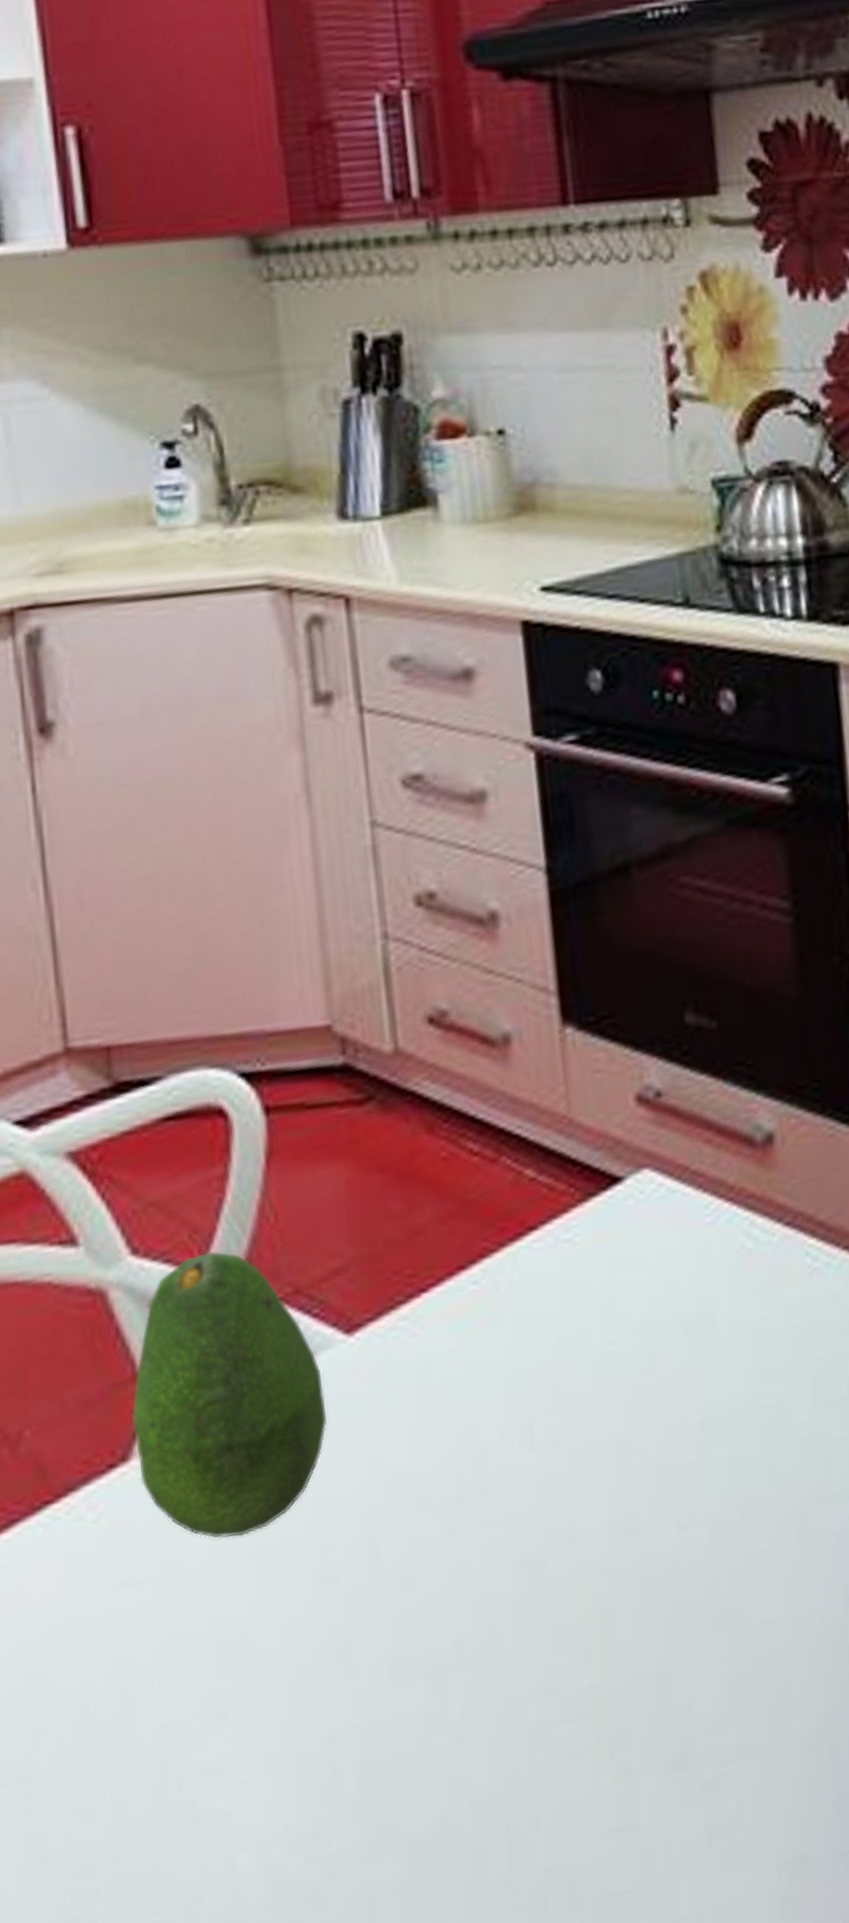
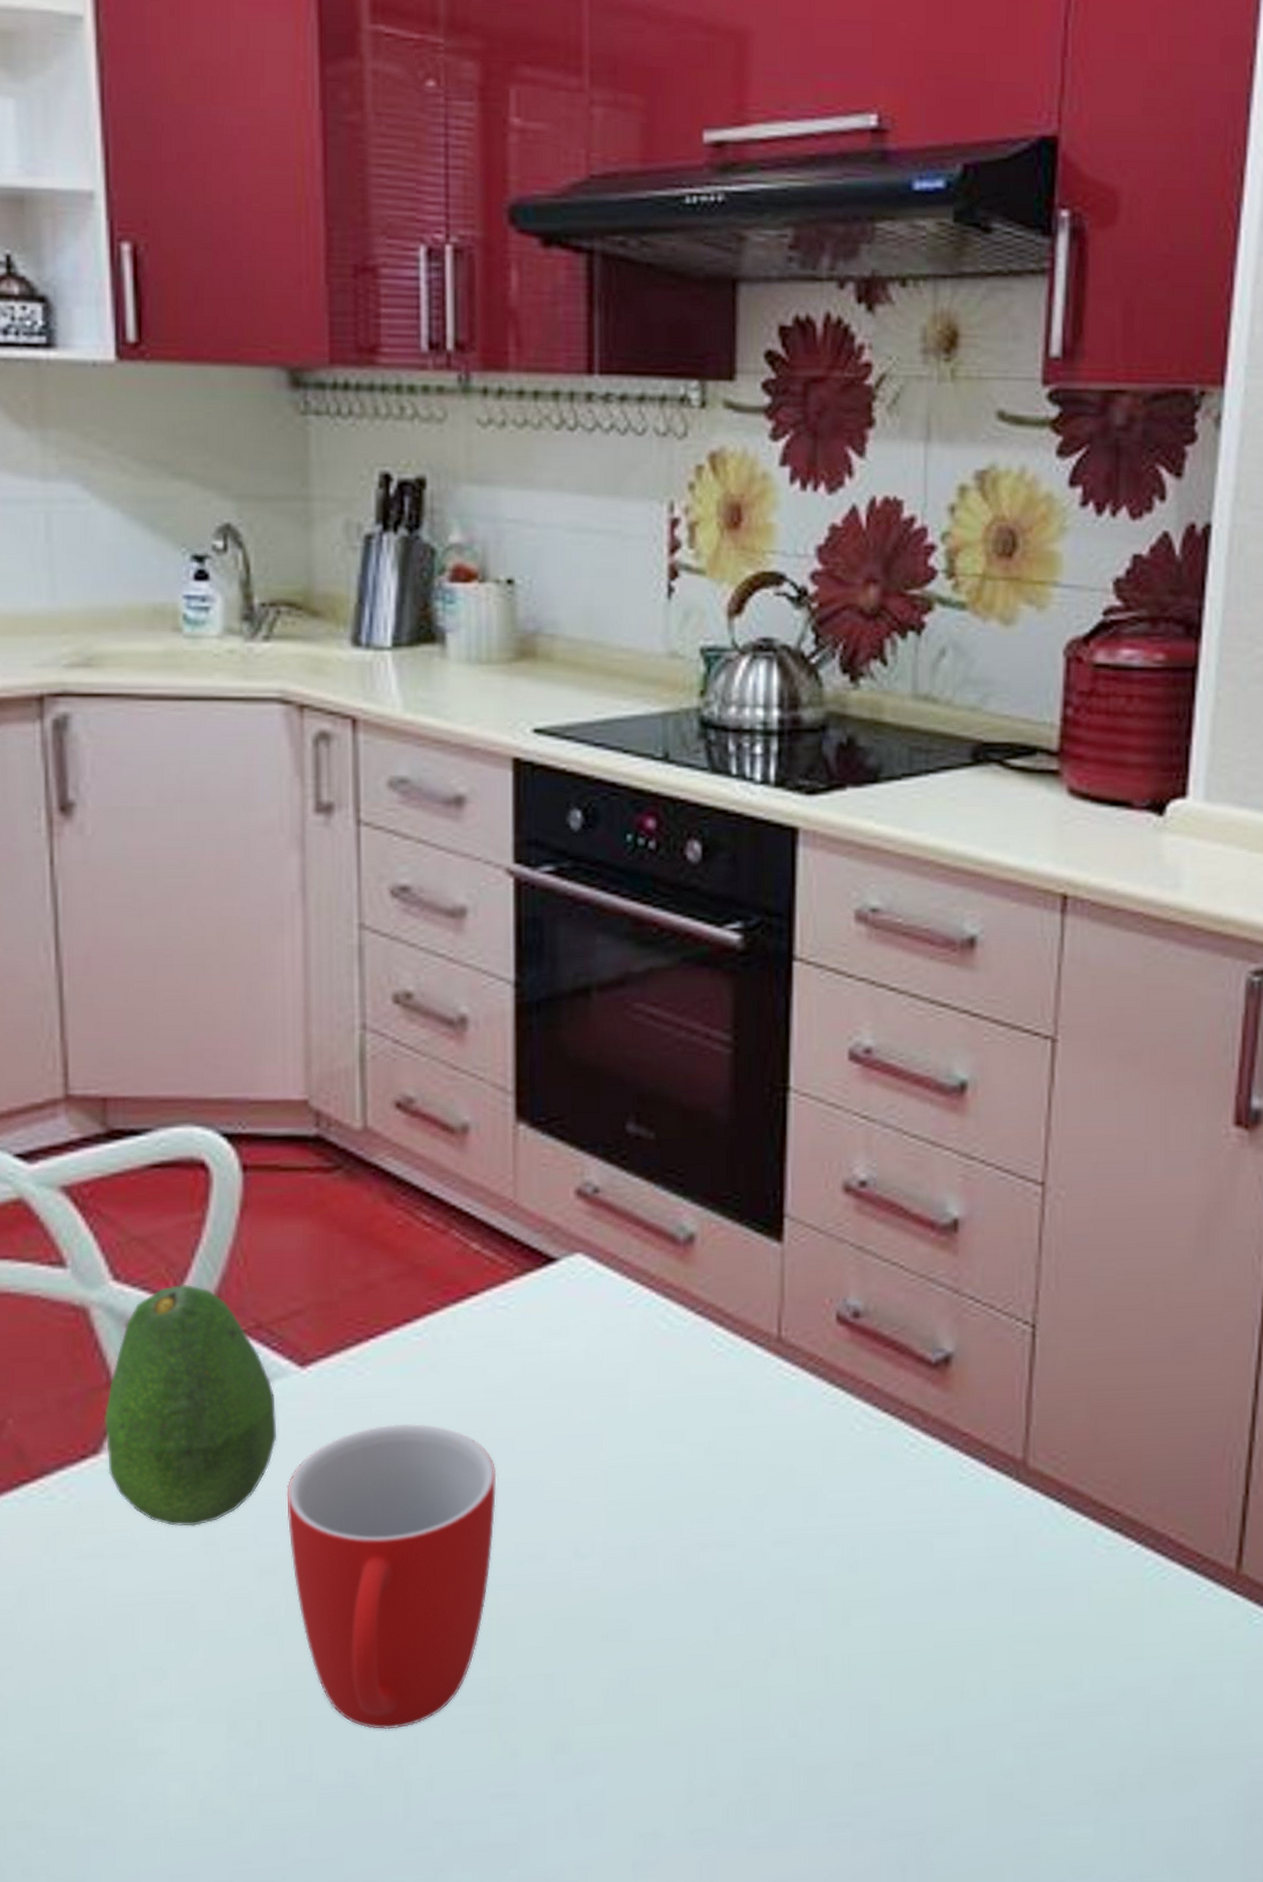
mug: none [342,1387,582,1762] -> present [286,1424,497,1730]

